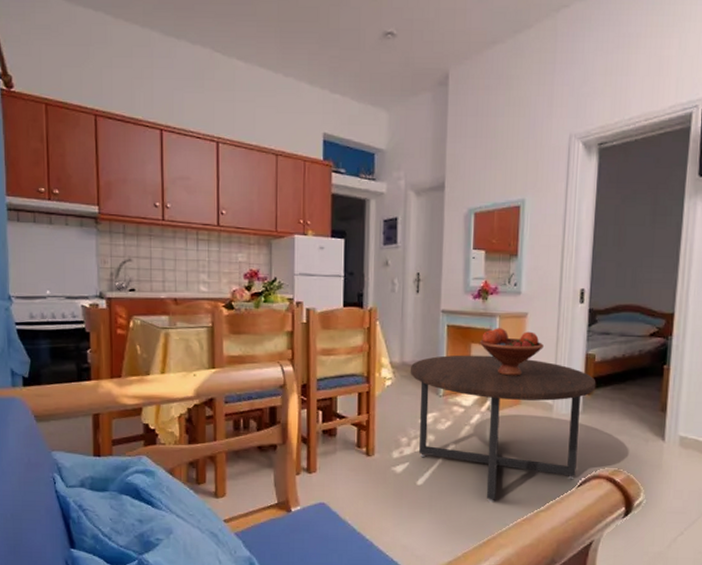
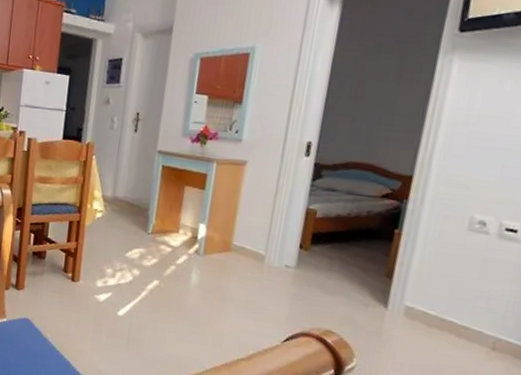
coffee table: present [410,355,596,503] -> none [121,195,315,344]
fruit bowl: present [480,328,544,376] -> none [194,173,261,223]

